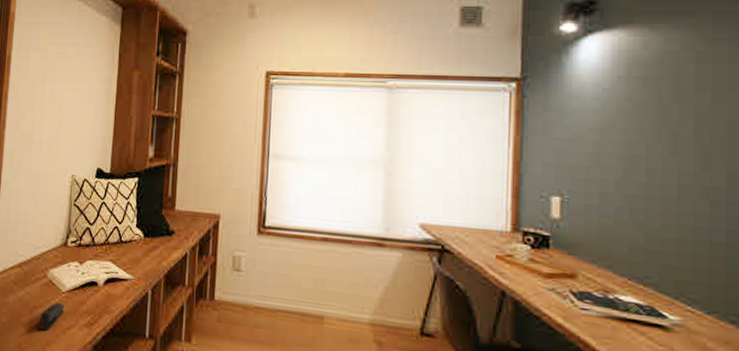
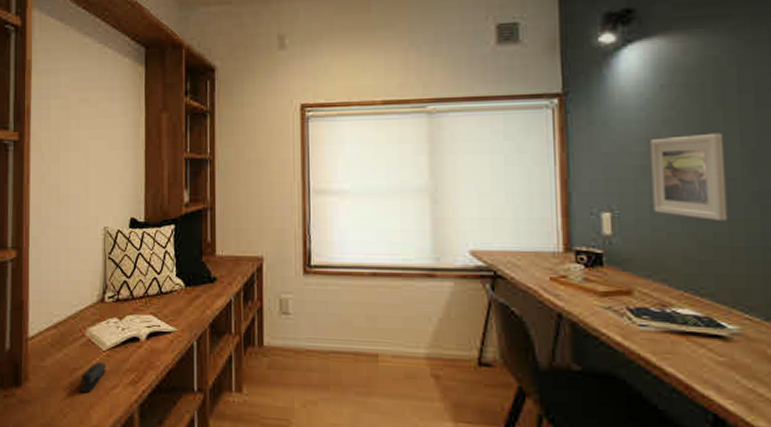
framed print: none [603,126,678,214] -> present [650,133,728,222]

